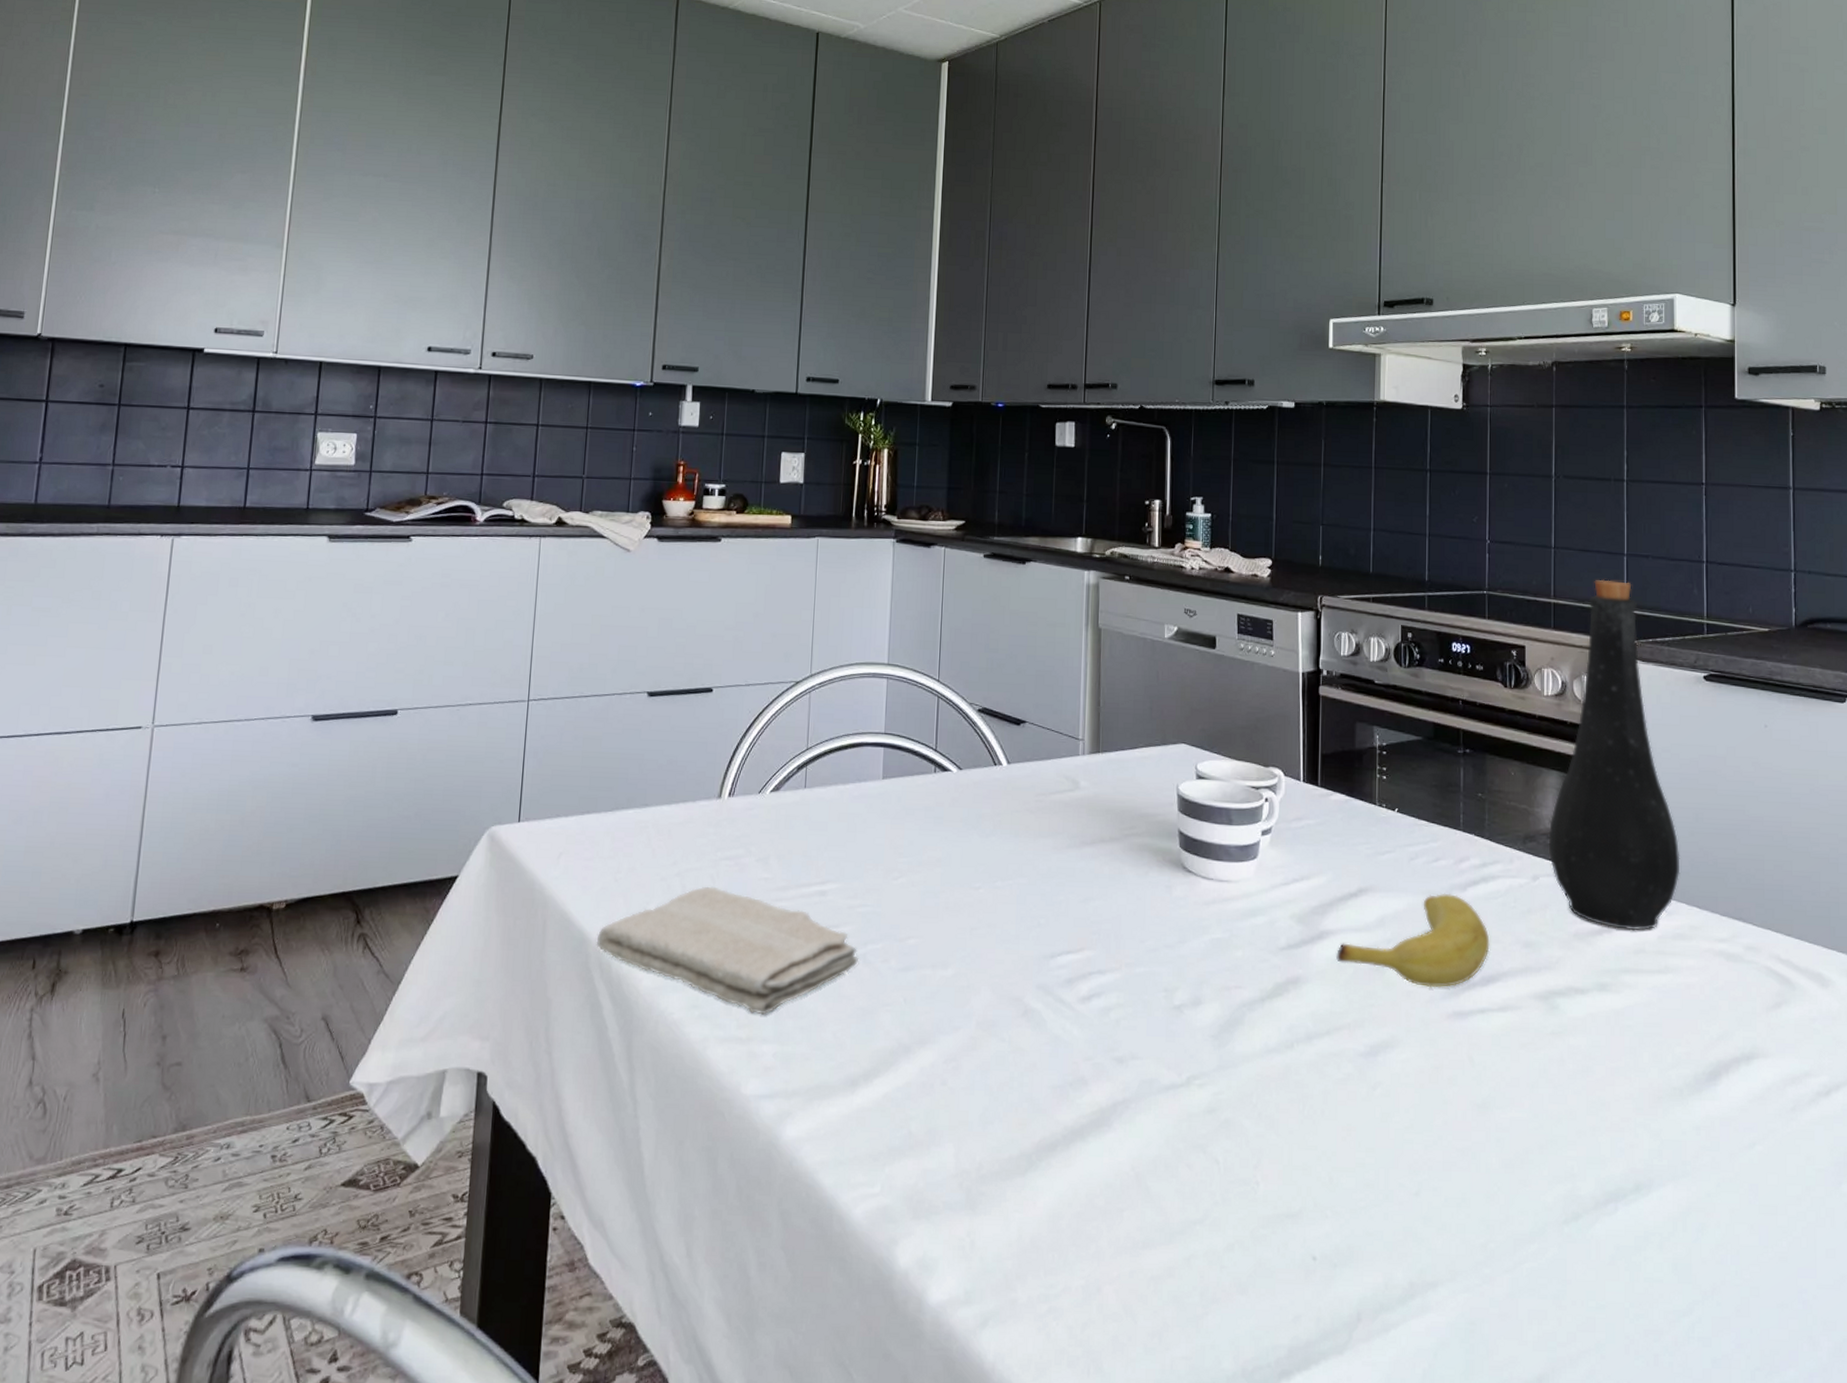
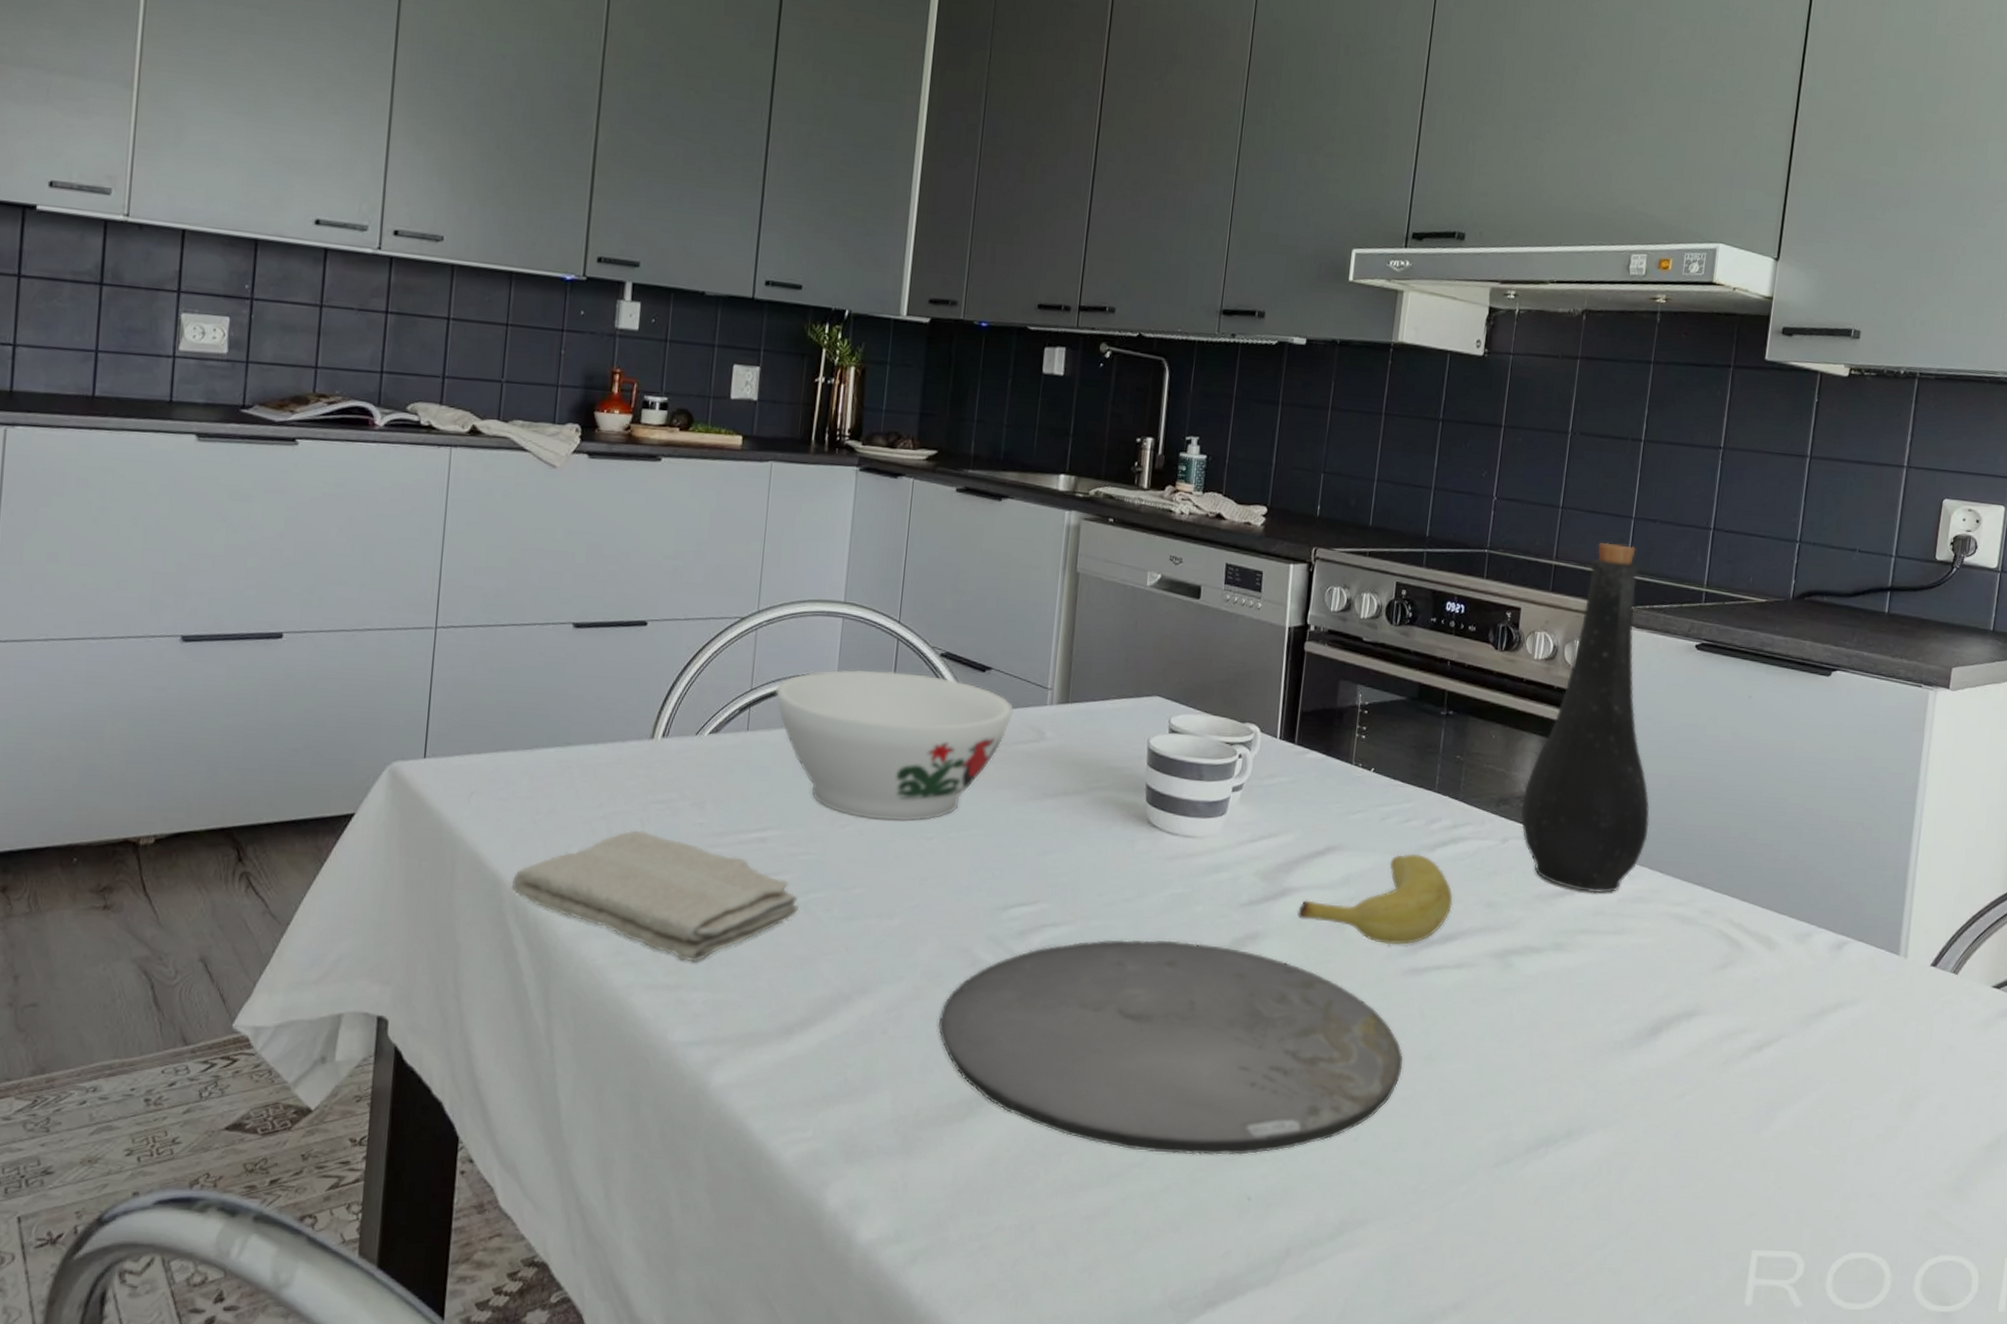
bowl: none [829,727,1048,872] -> present [776,669,1014,822]
plate: none [995,986,1457,1212] -> present [937,939,1404,1156]

